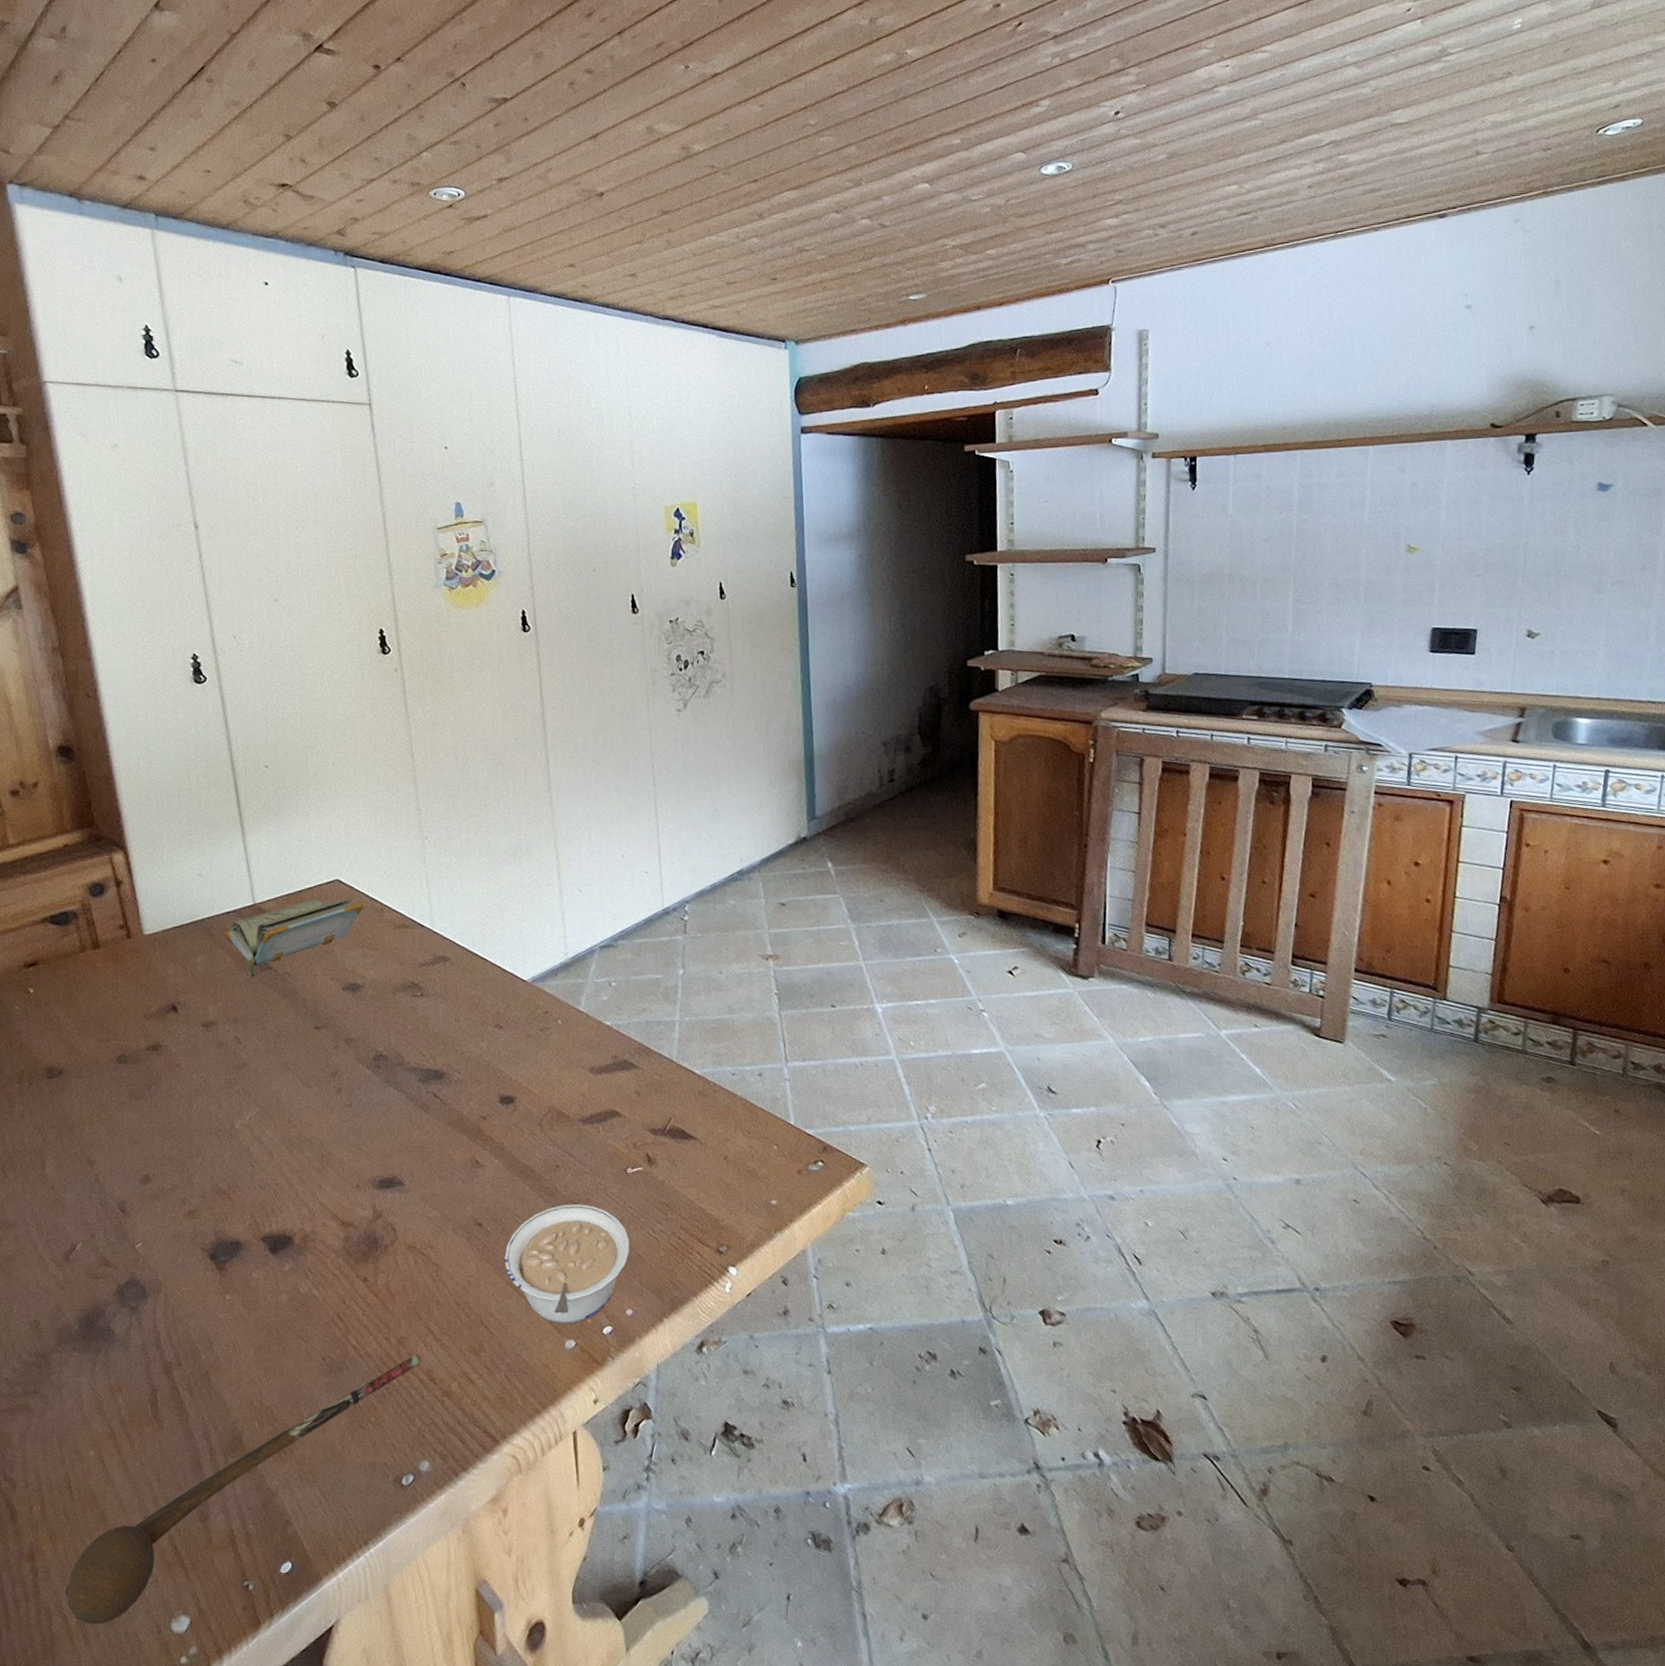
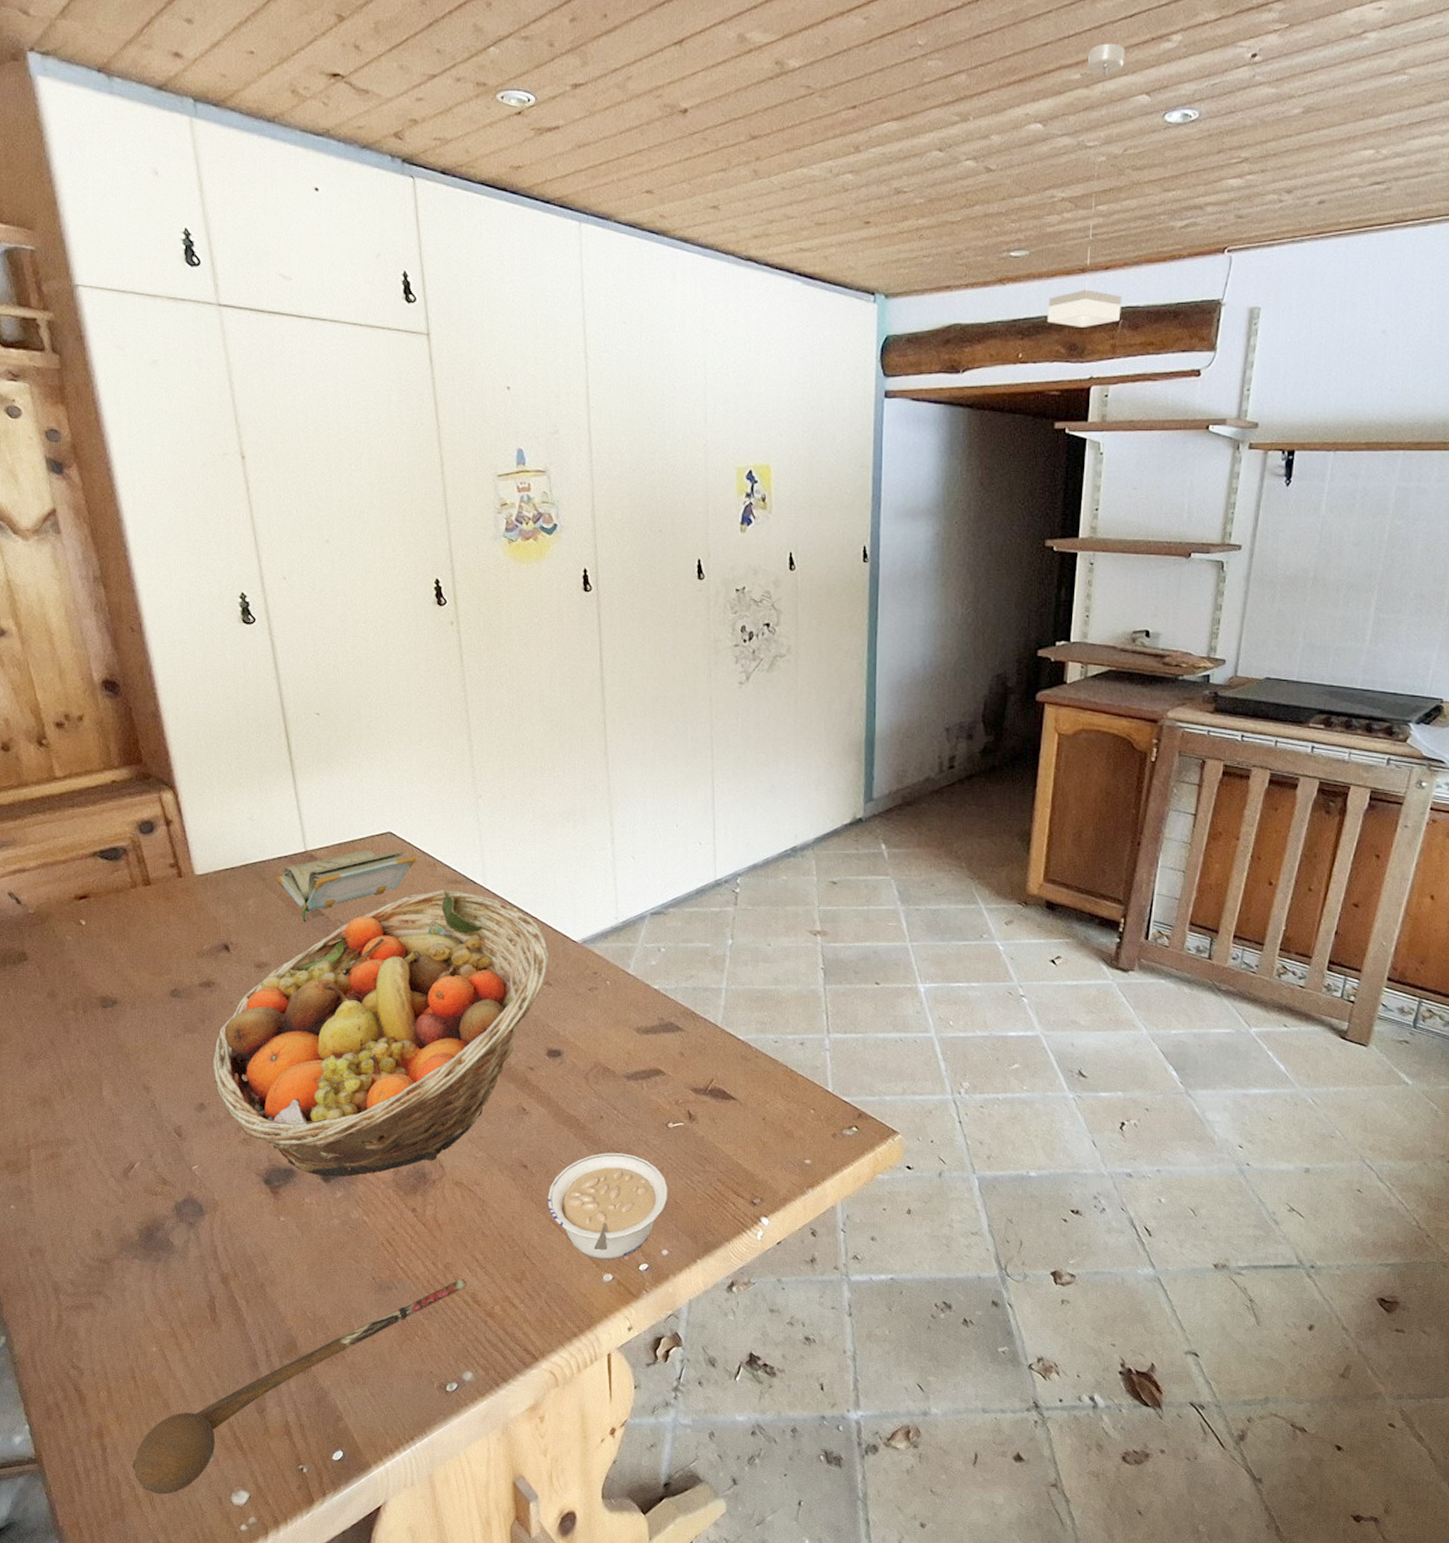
fruit basket: none [158,935,500,1248] -> present [212,889,550,1177]
pendant lamp: none [948,111,1018,359] -> present [1048,43,1125,327]

